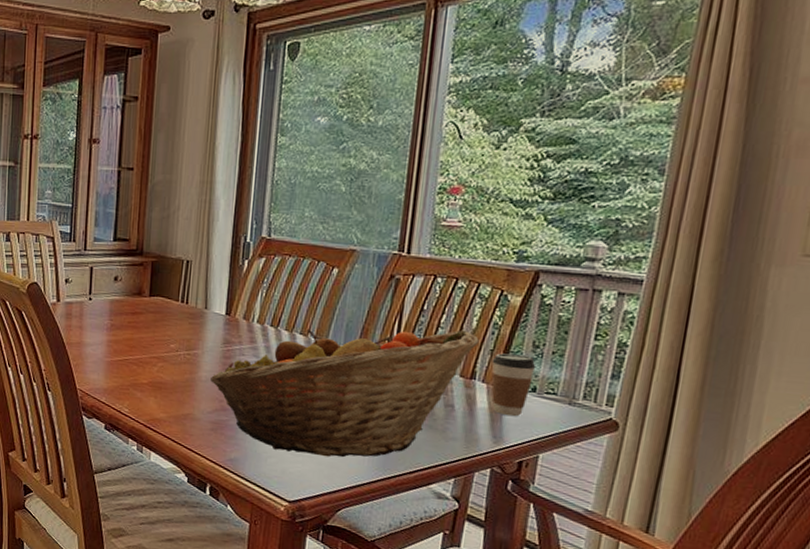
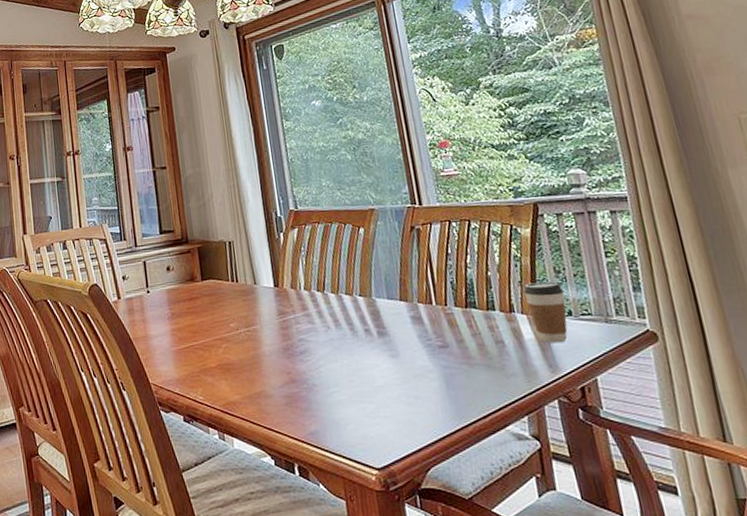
fruit basket: present [210,329,480,458] -> none [274,266,507,415]

